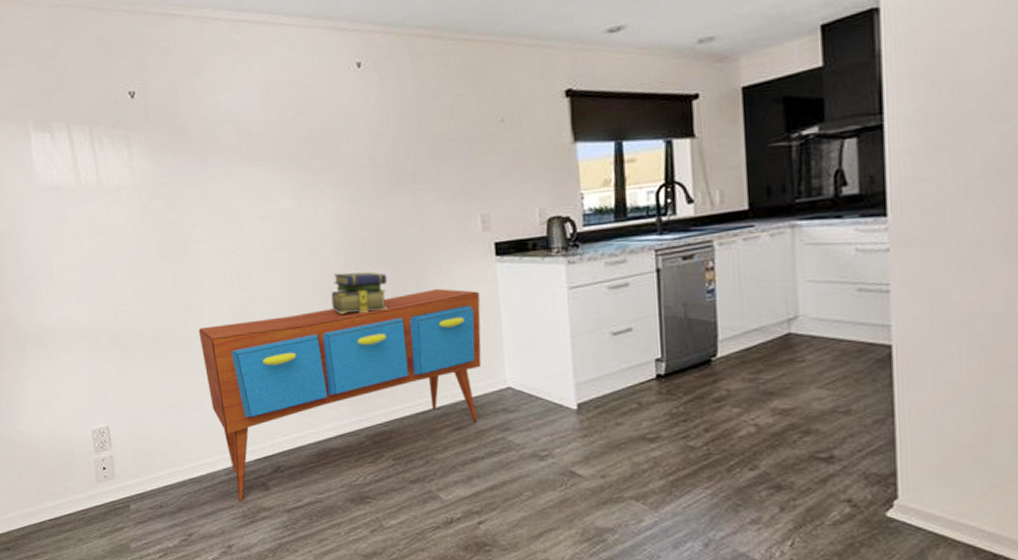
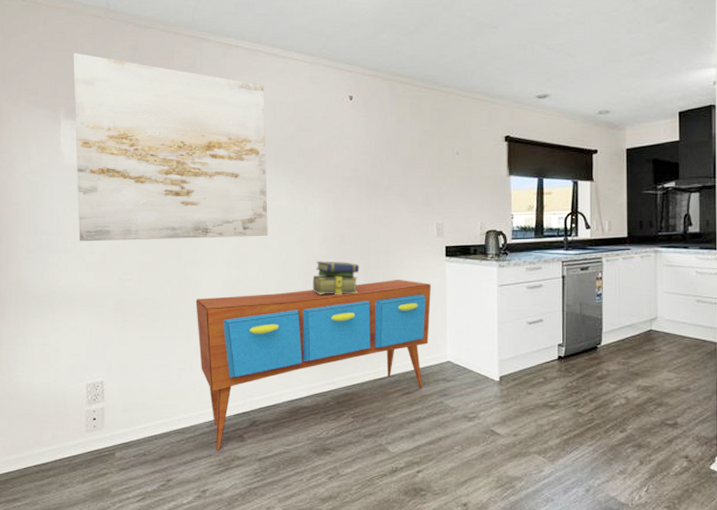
wall art: none [34,52,274,272] -> present [73,52,268,242]

